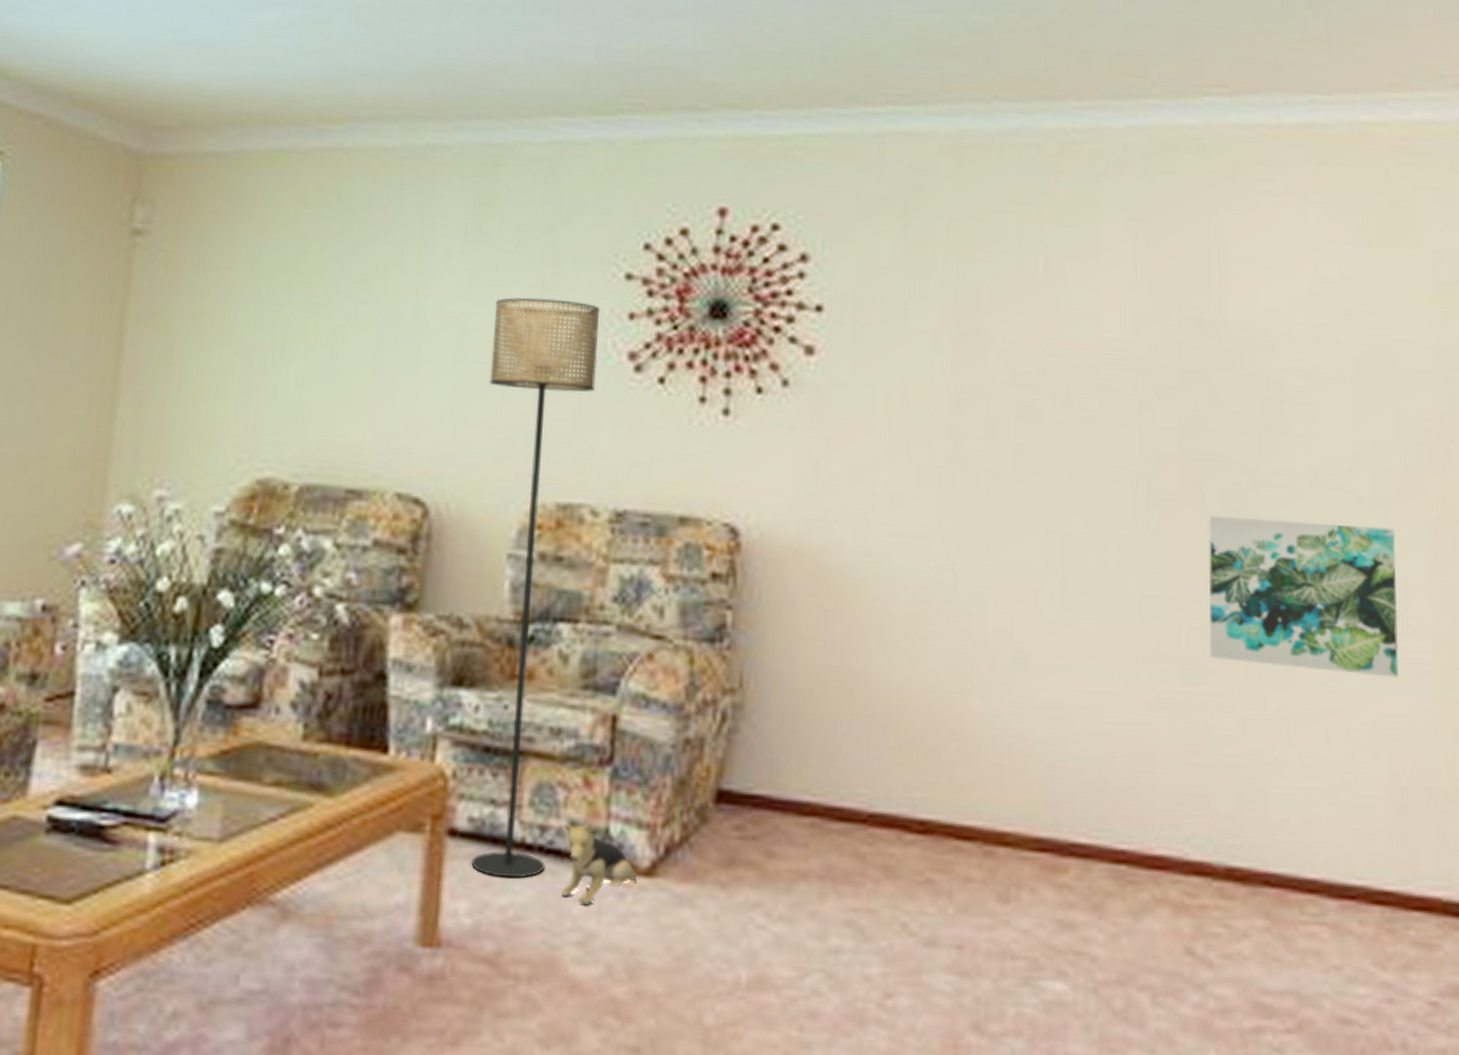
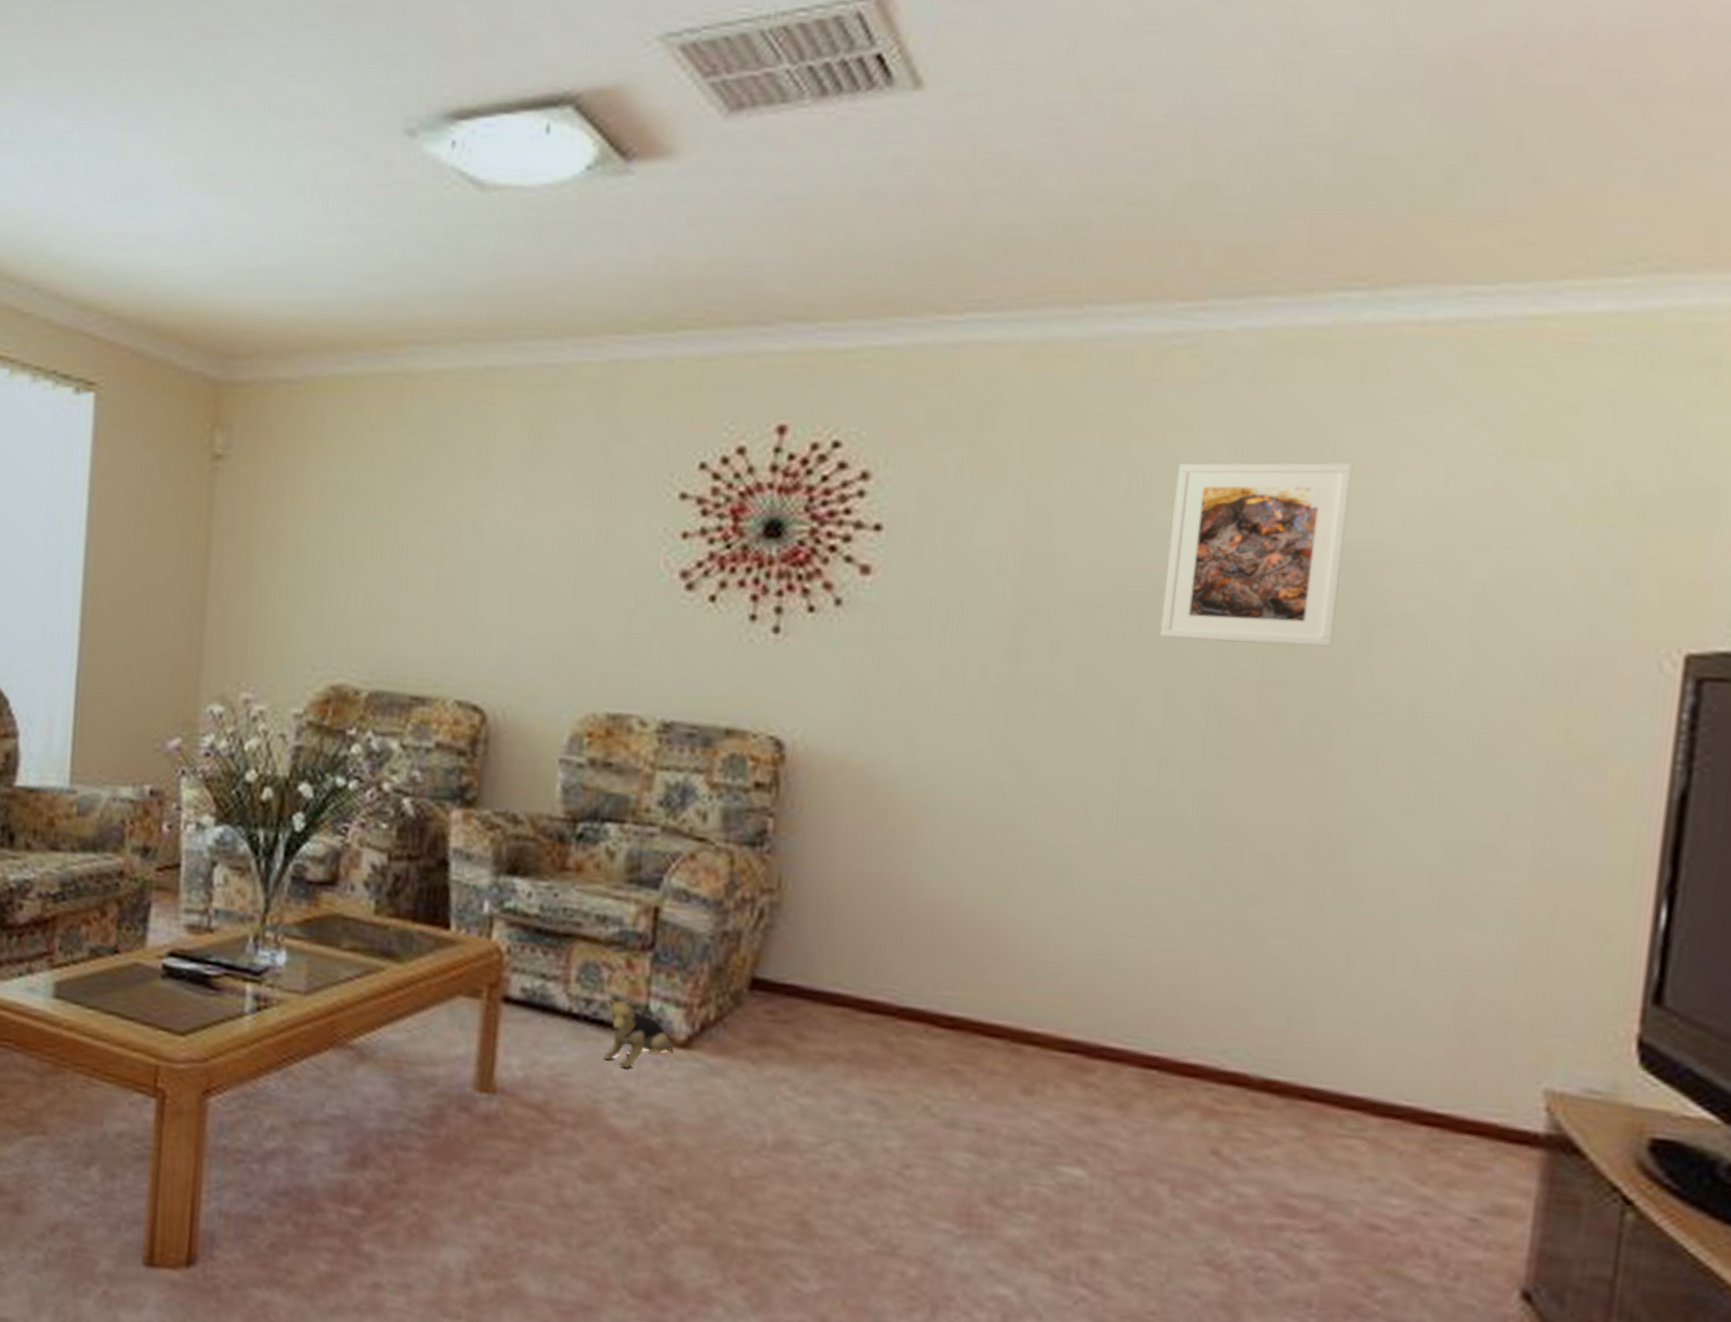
floor lamp: present [470,297,601,879] -> none [522,517,654,1043]
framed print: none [1086,248,1238,423] -> present [1159,462,1353,648]
wall art: present [1208,515,1399,678] -> none [1271,742,1501,911]

